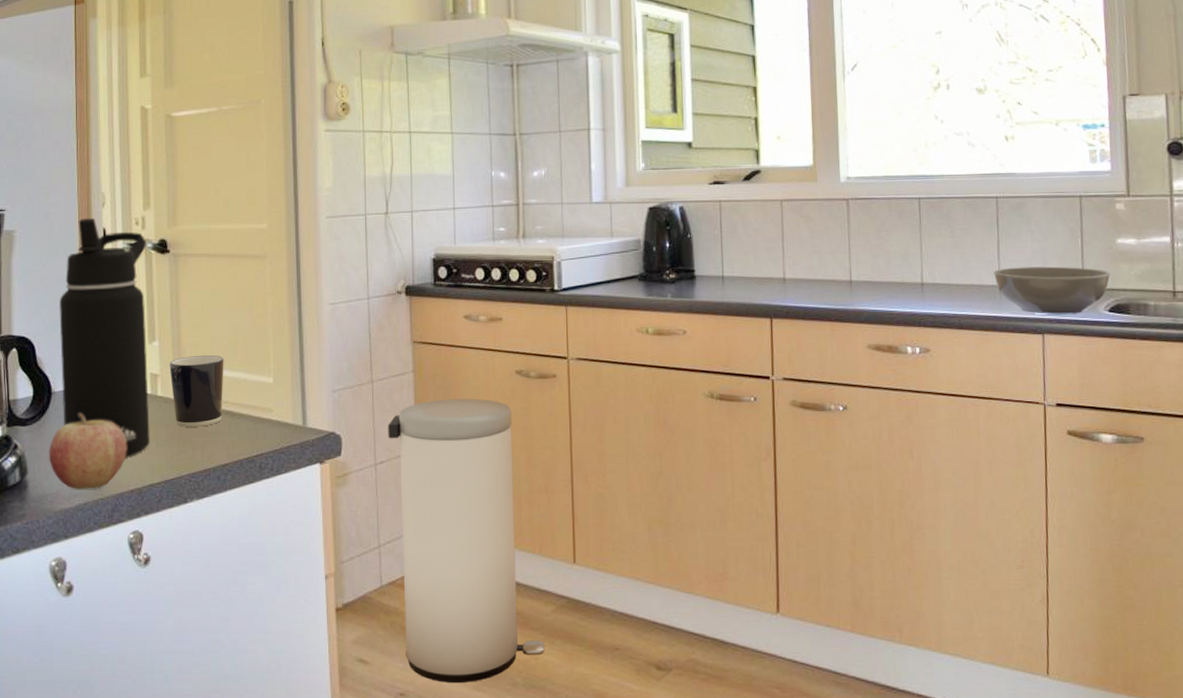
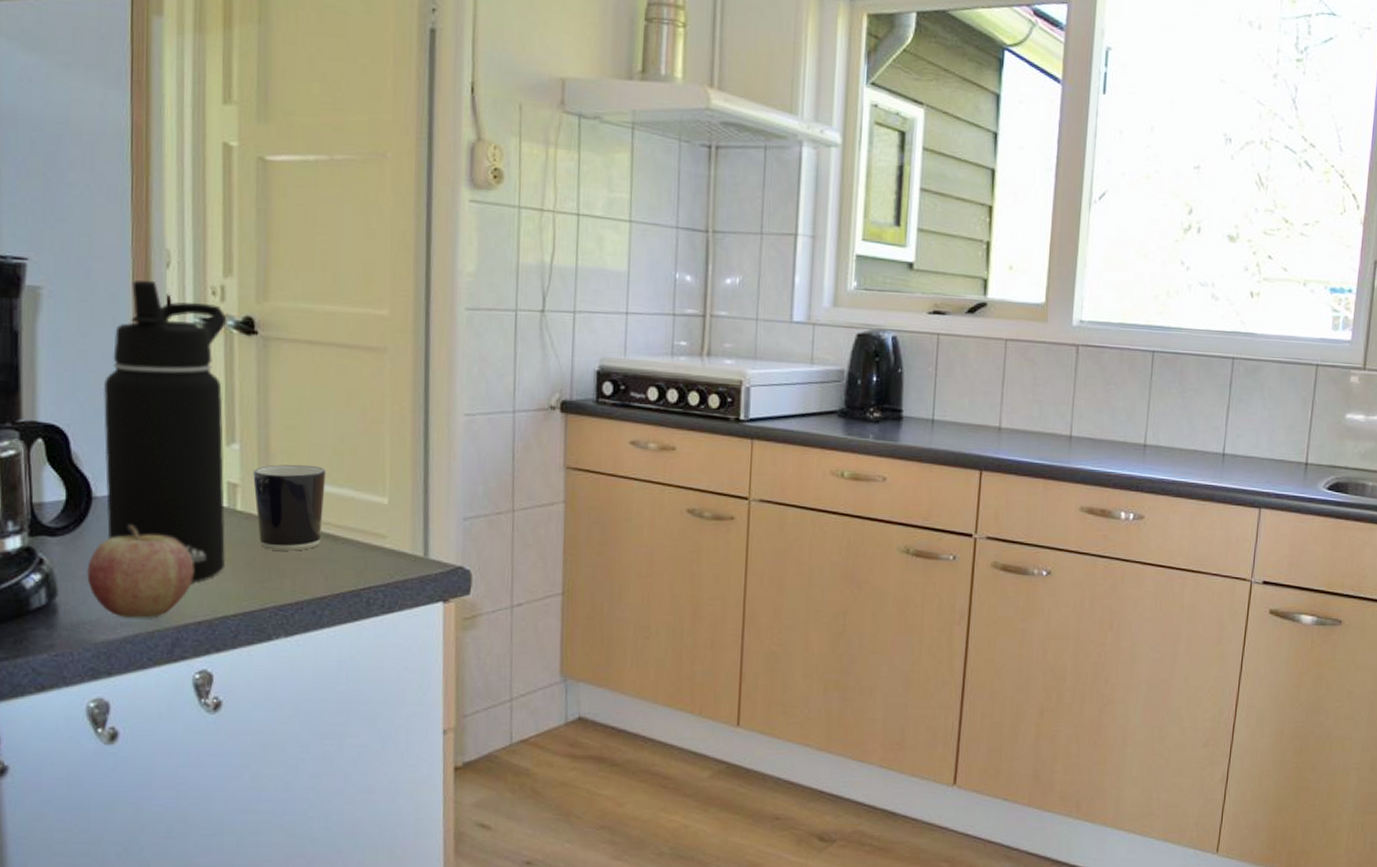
pedal bin: present [388,398,544,682] -> none [529,536,697,851]
bowl: present [993,266,1111,314] -> none [1219,435,1335,489]

